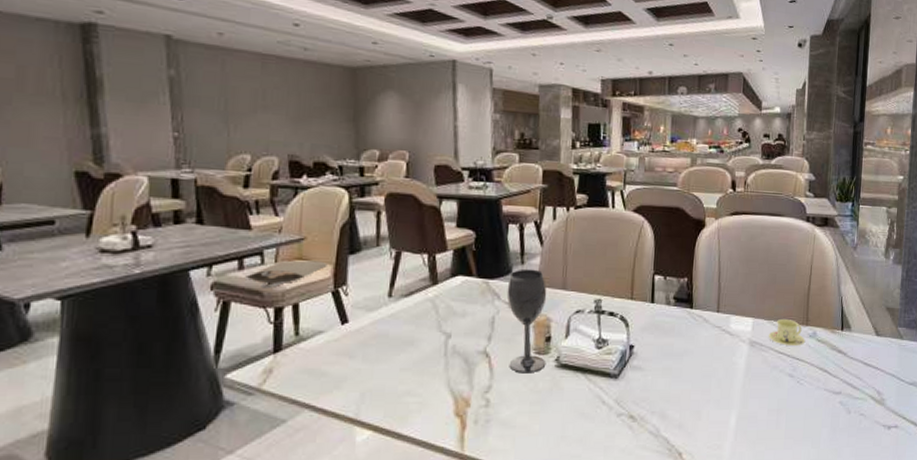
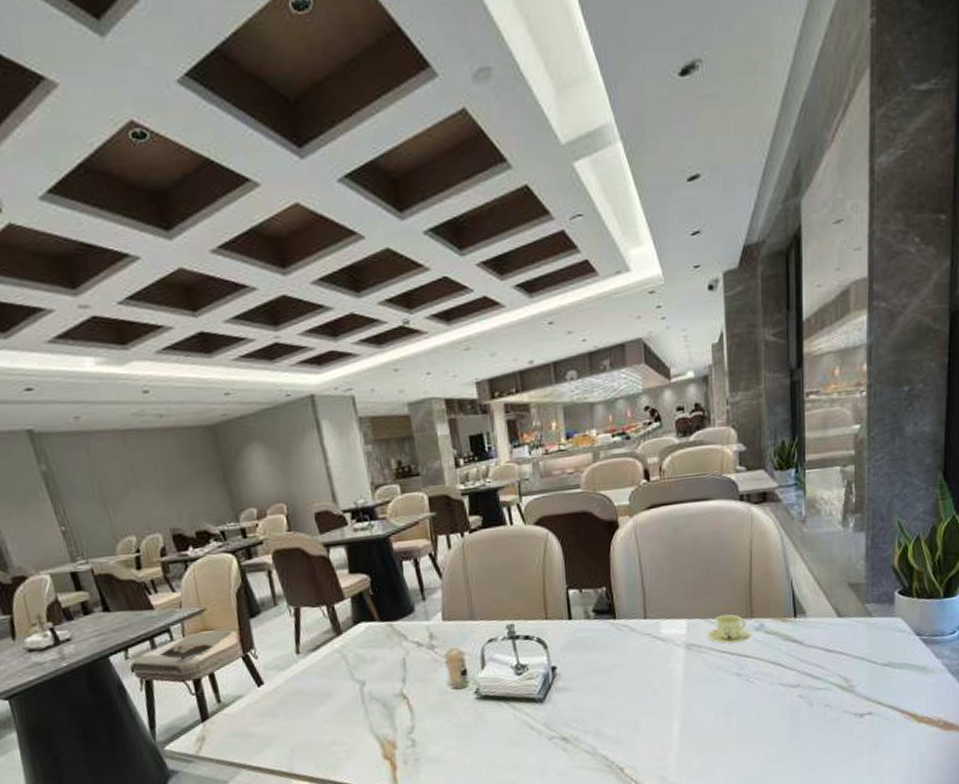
wine glass: present [506,268,547,374] -> none [412,603,465,710]

